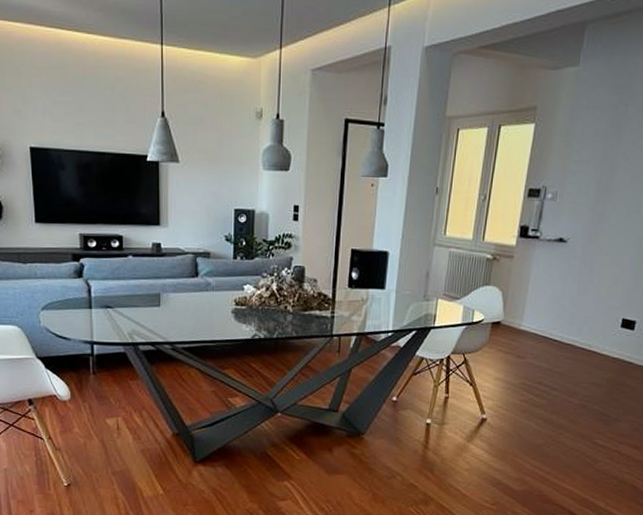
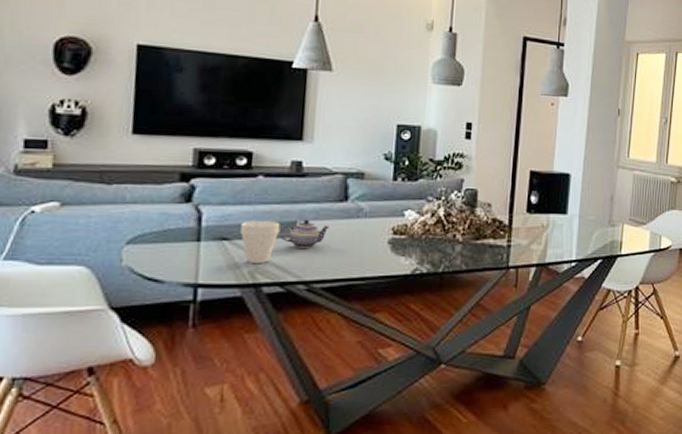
cup: none [120,293,148,328] -> present [241,221,280,264]
teapot: none [148,292,185,315] -> present [279,219,329,248]

